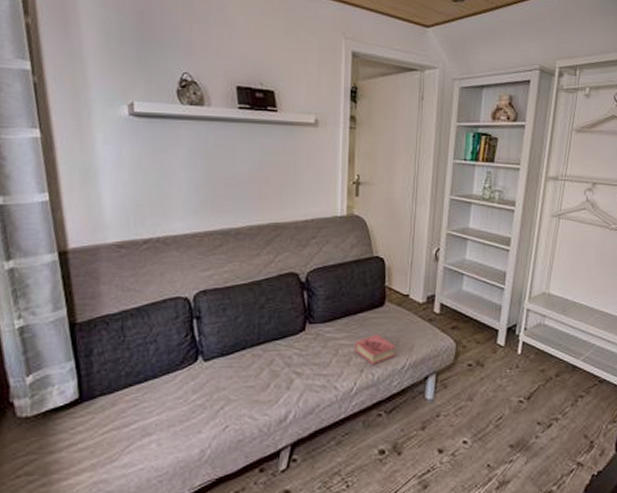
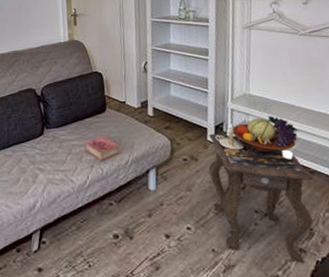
side table: none [494,319,602,478] -> present [208,116,314,264]

